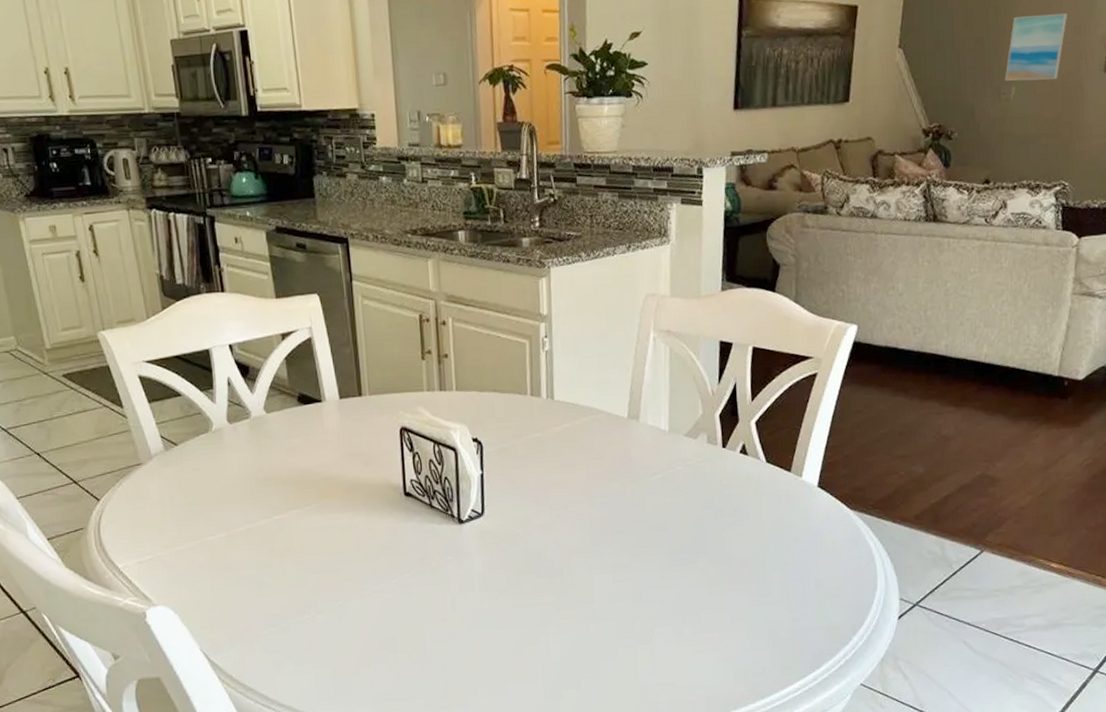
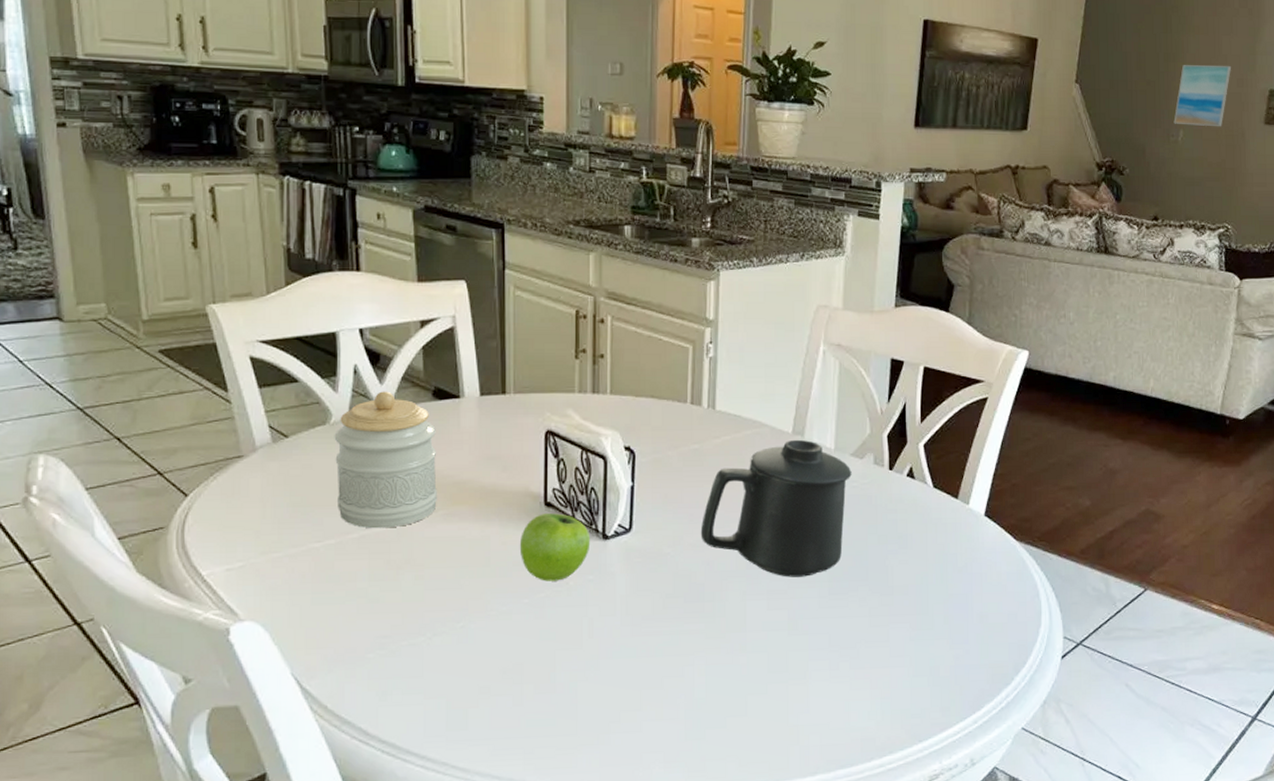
jar: none [216,399,310,522] -> present [334,391,437,529]
fruit: none [384,502,448,563] -> present [519,513,591,581]
mug: none [547,423,687,552] -> present [700,439,852,577]

